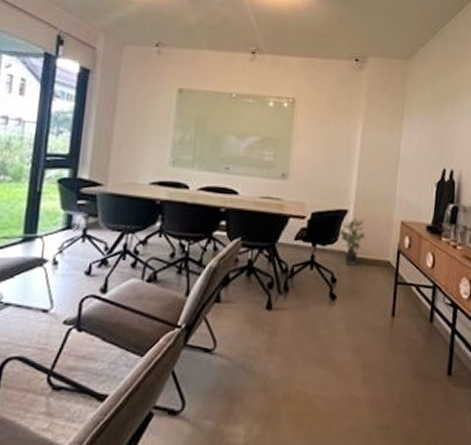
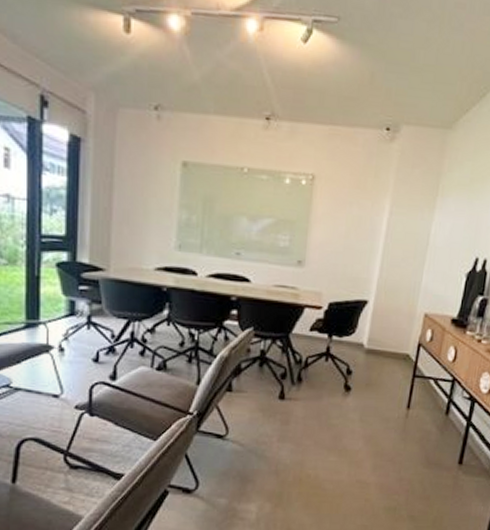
potted plant: present [340,219,366,266] -> none [358,310,385,358]

